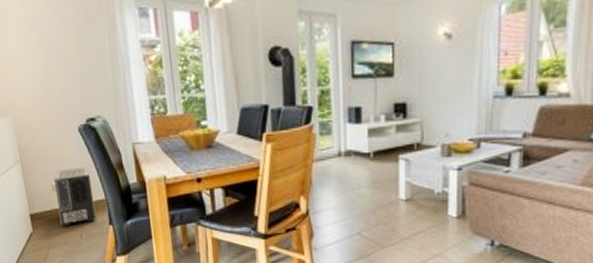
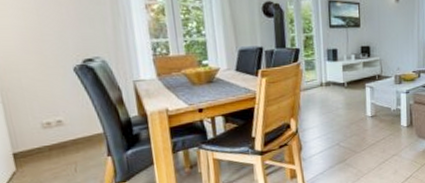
air purifier: present [53,167,97,227] -> none [42,104,94,163]

